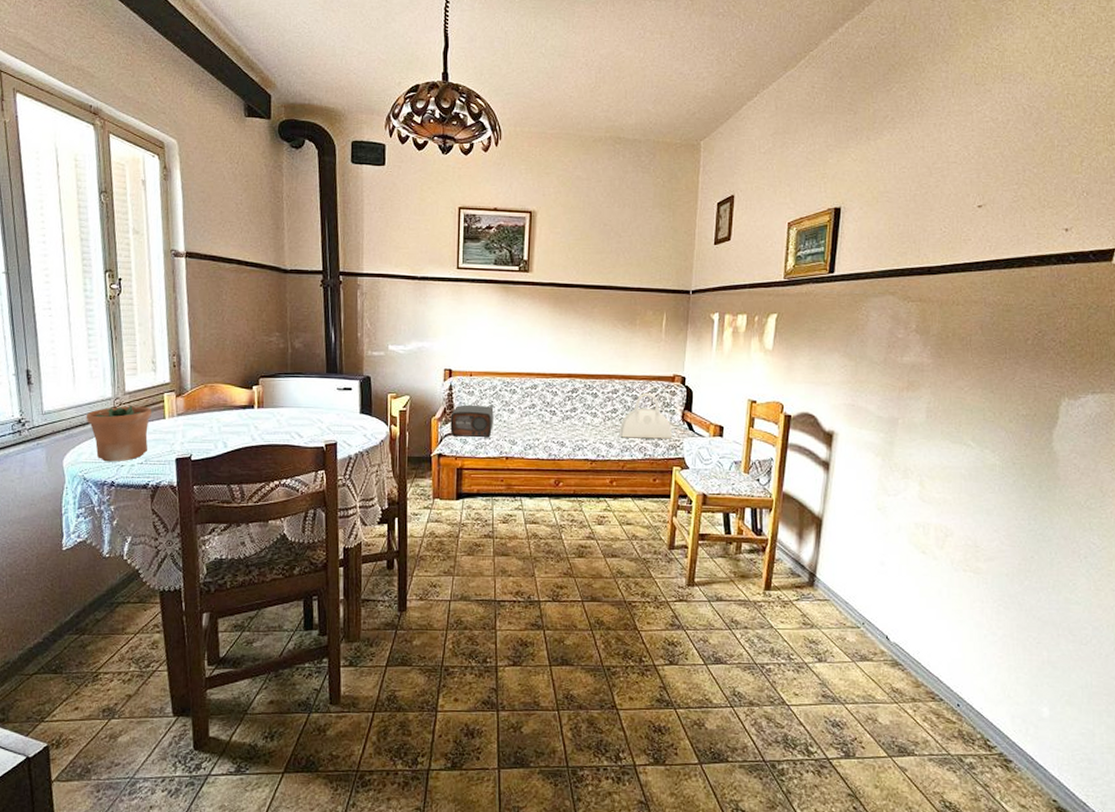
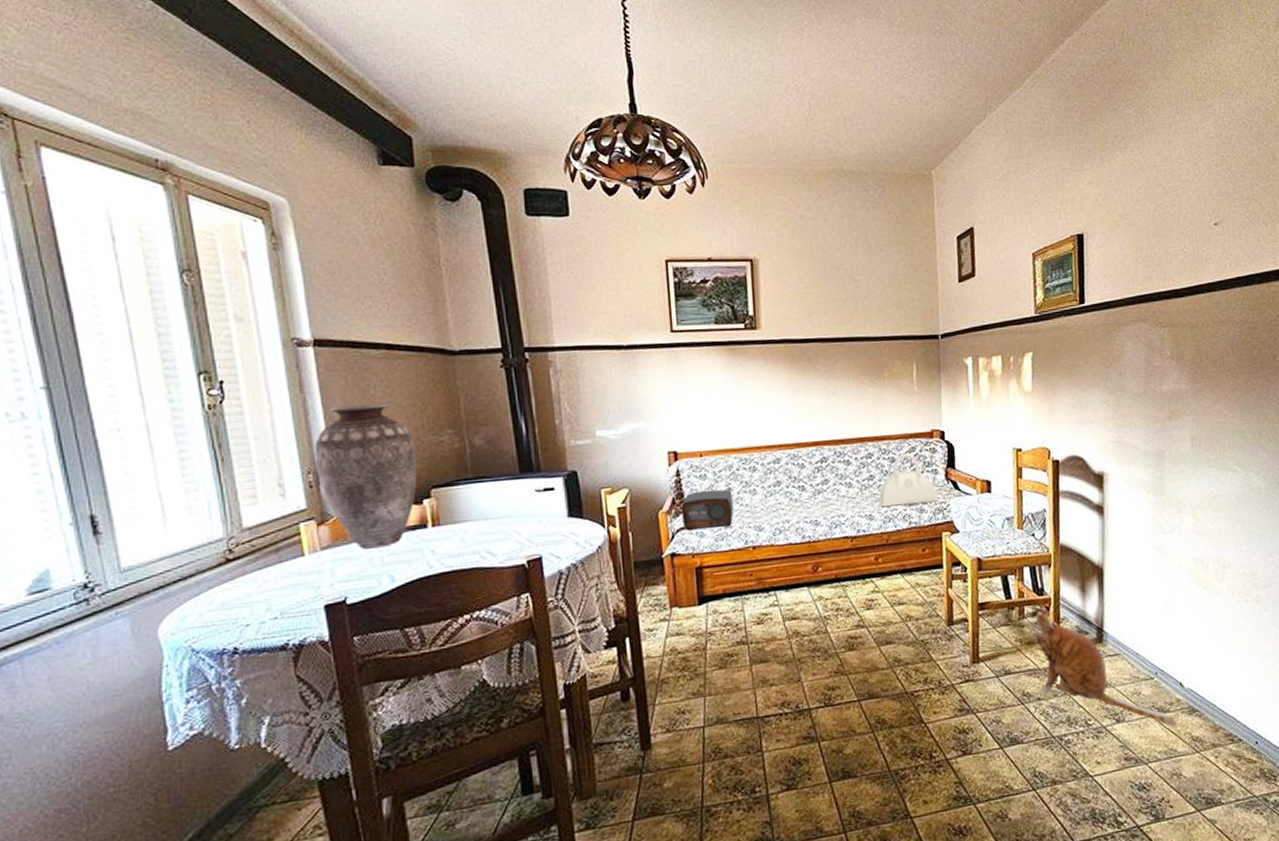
planter: present [86,406,151,462] -> none [187,543,284,623]
vase: none [179,306,251,420] -> present [314,403,417,550]
cat: none [749,546,878,674] -> present [1035,607,1177,726]

